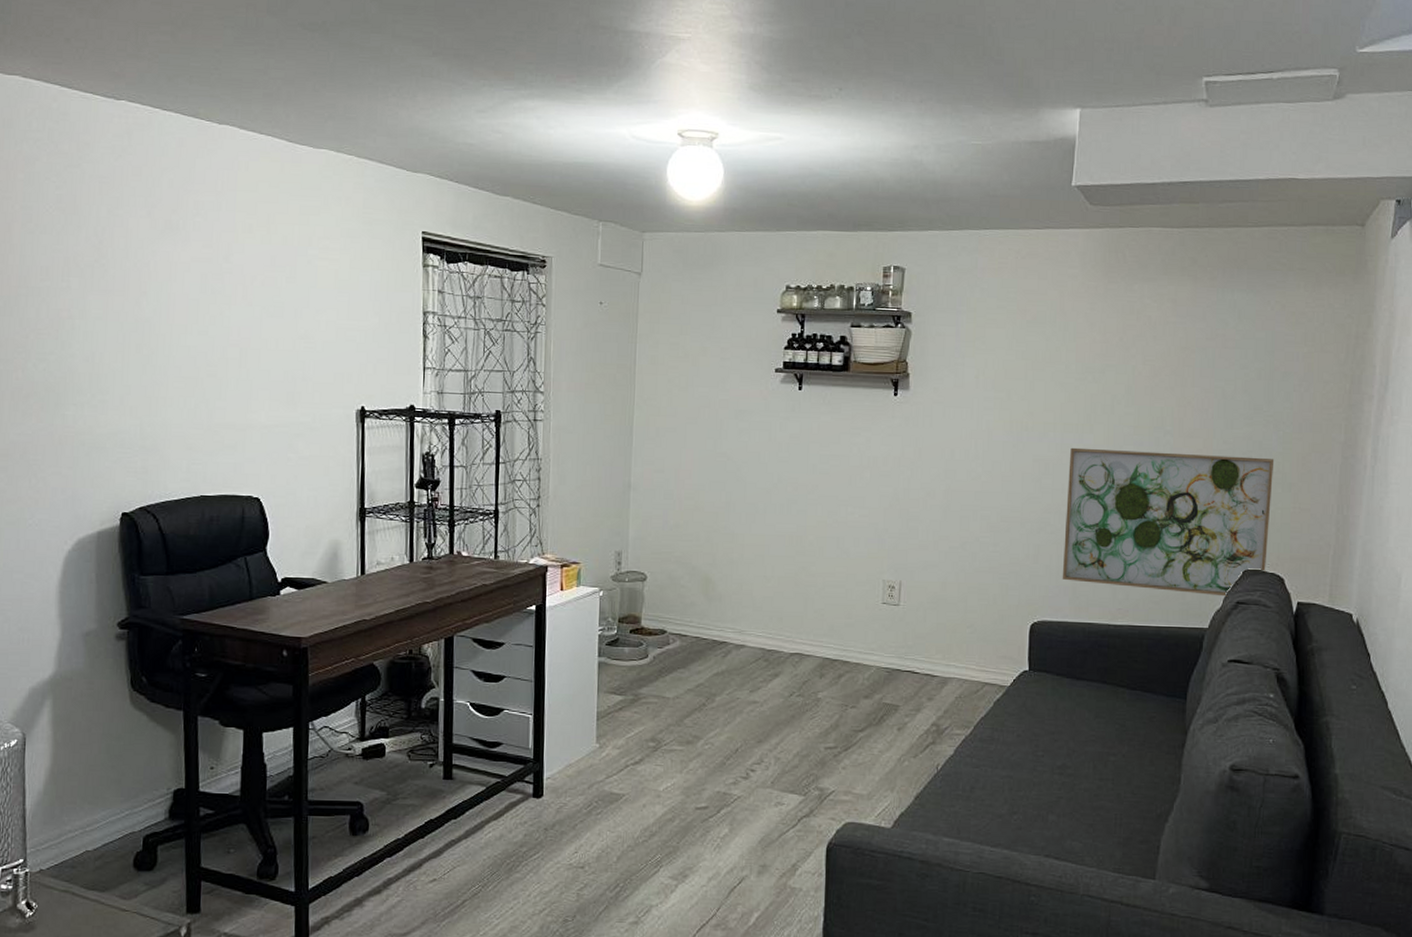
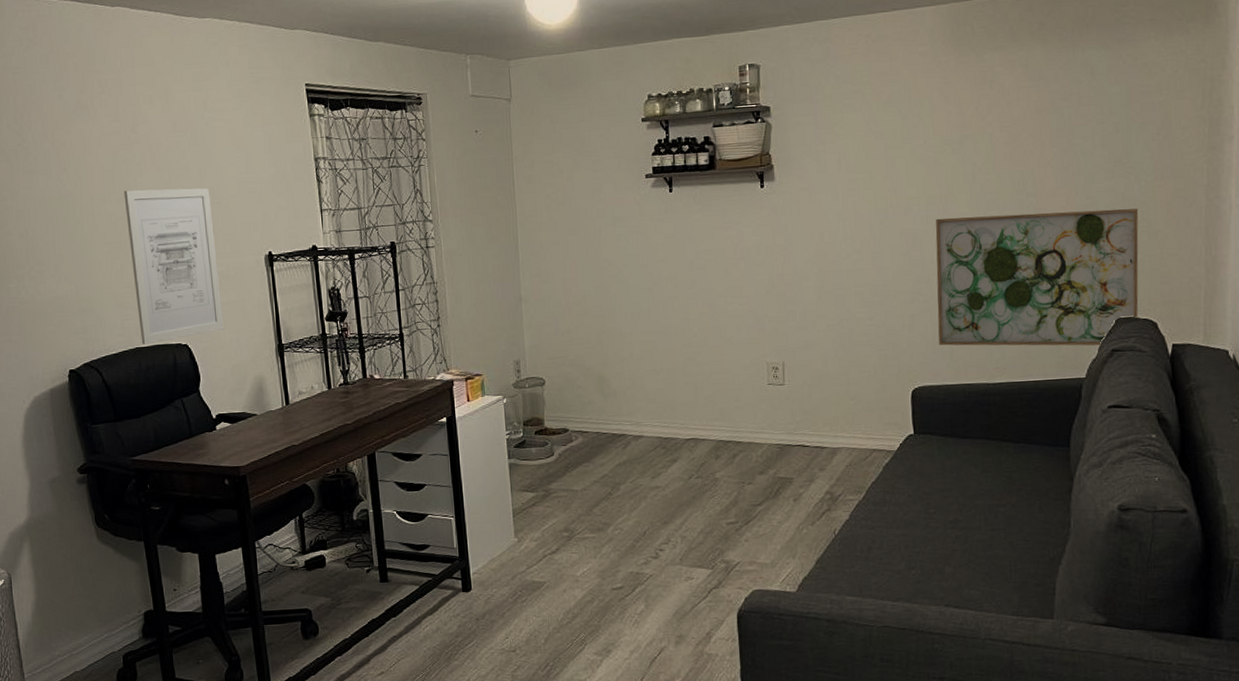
wall art: none [207,323,304,493] -> present [123,187,224,345]

